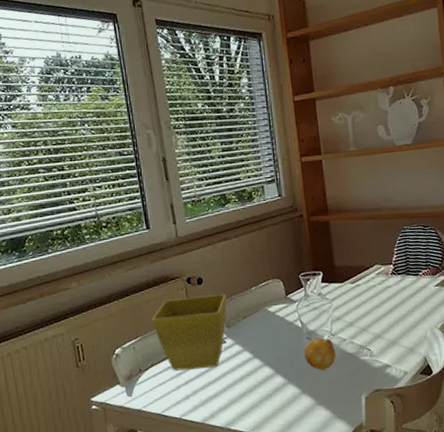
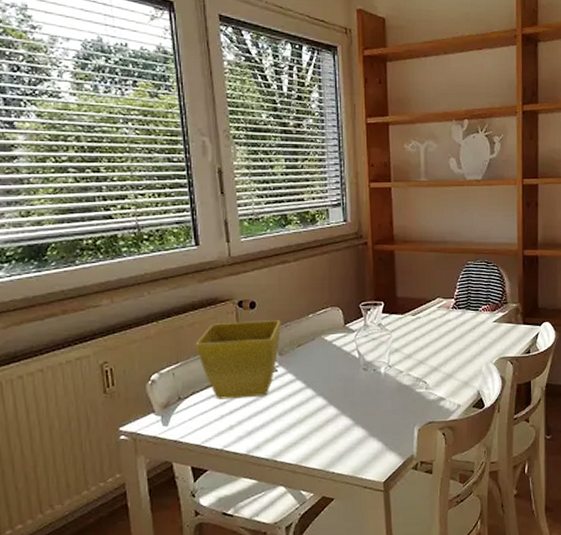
fruit: present [304,338,336,370] -> none [360,369,392,402]

